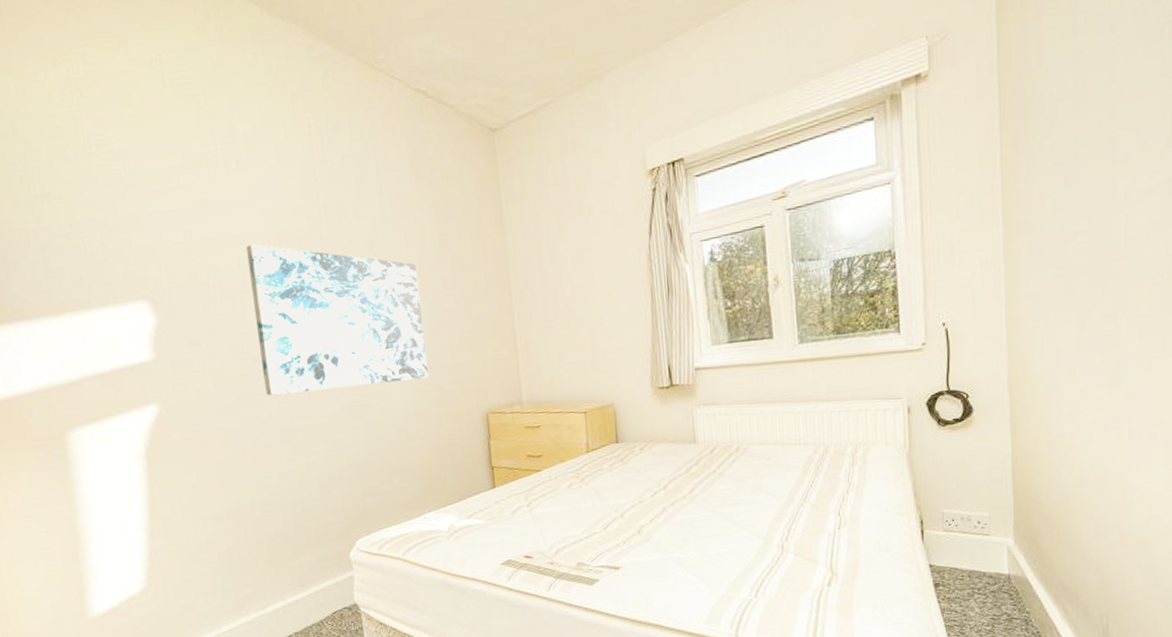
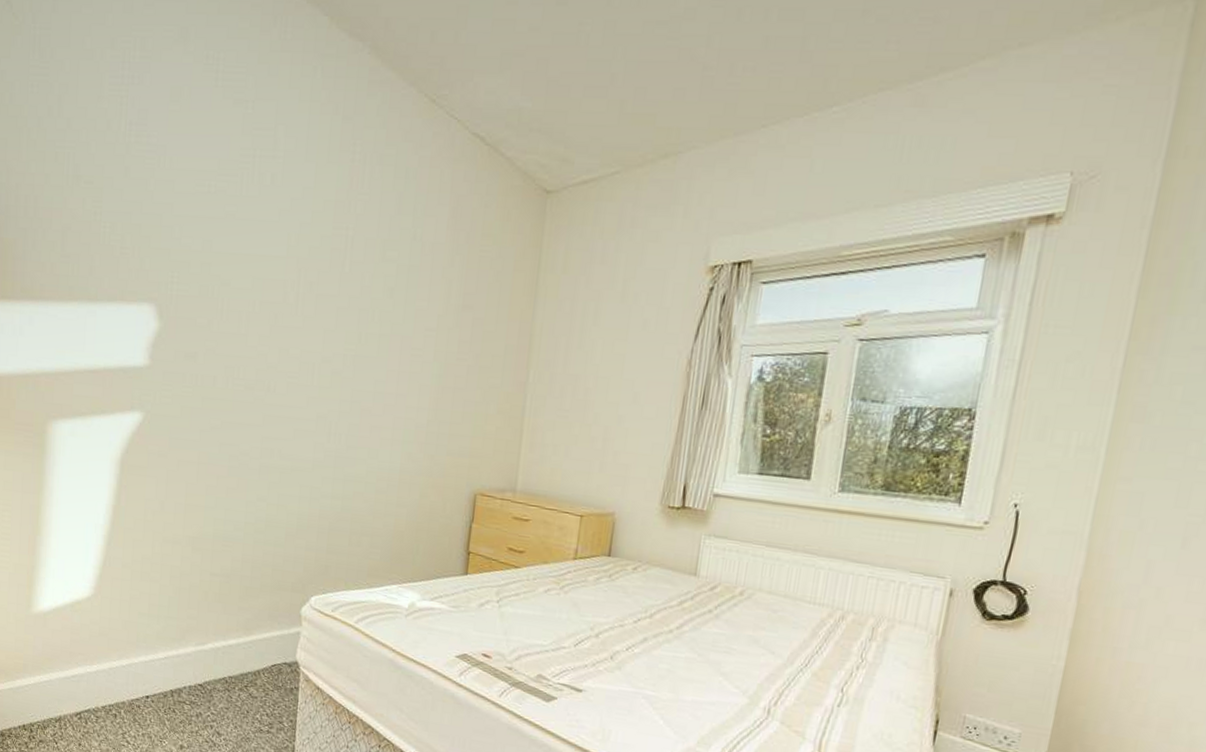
wall art: present [246,244,428,396] -> none [252,266,434,443]

